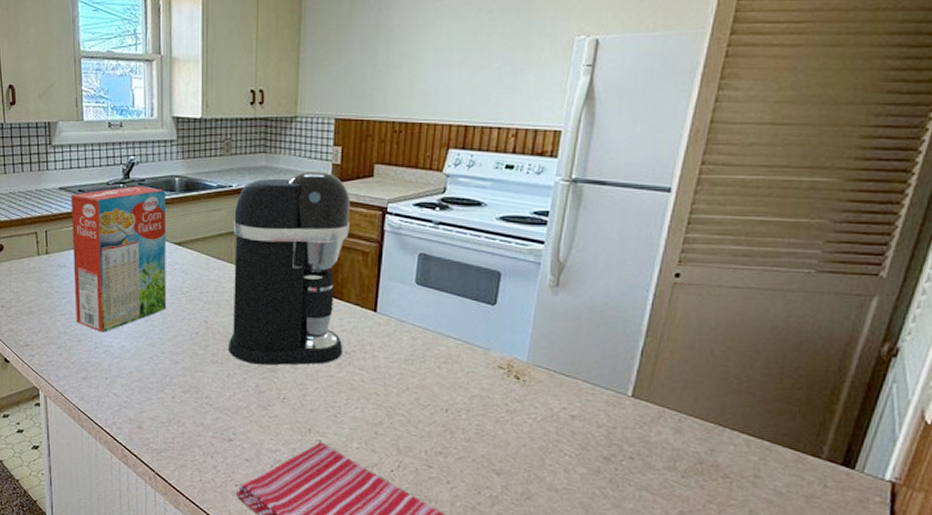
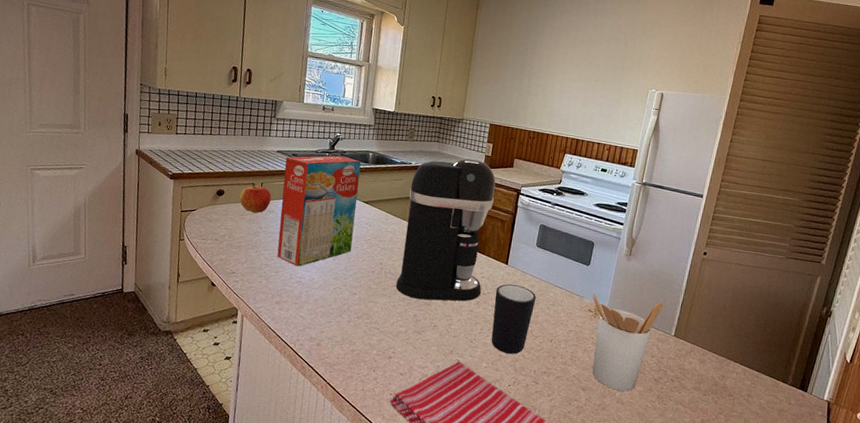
apple: none [22,233,59,270] -> present [239,183,271,213]
mug: none [362,338,421,431] -> present [491,284,536,355]
utensil holder: none [502,343,613,475] -> present [592,293,663,392]

